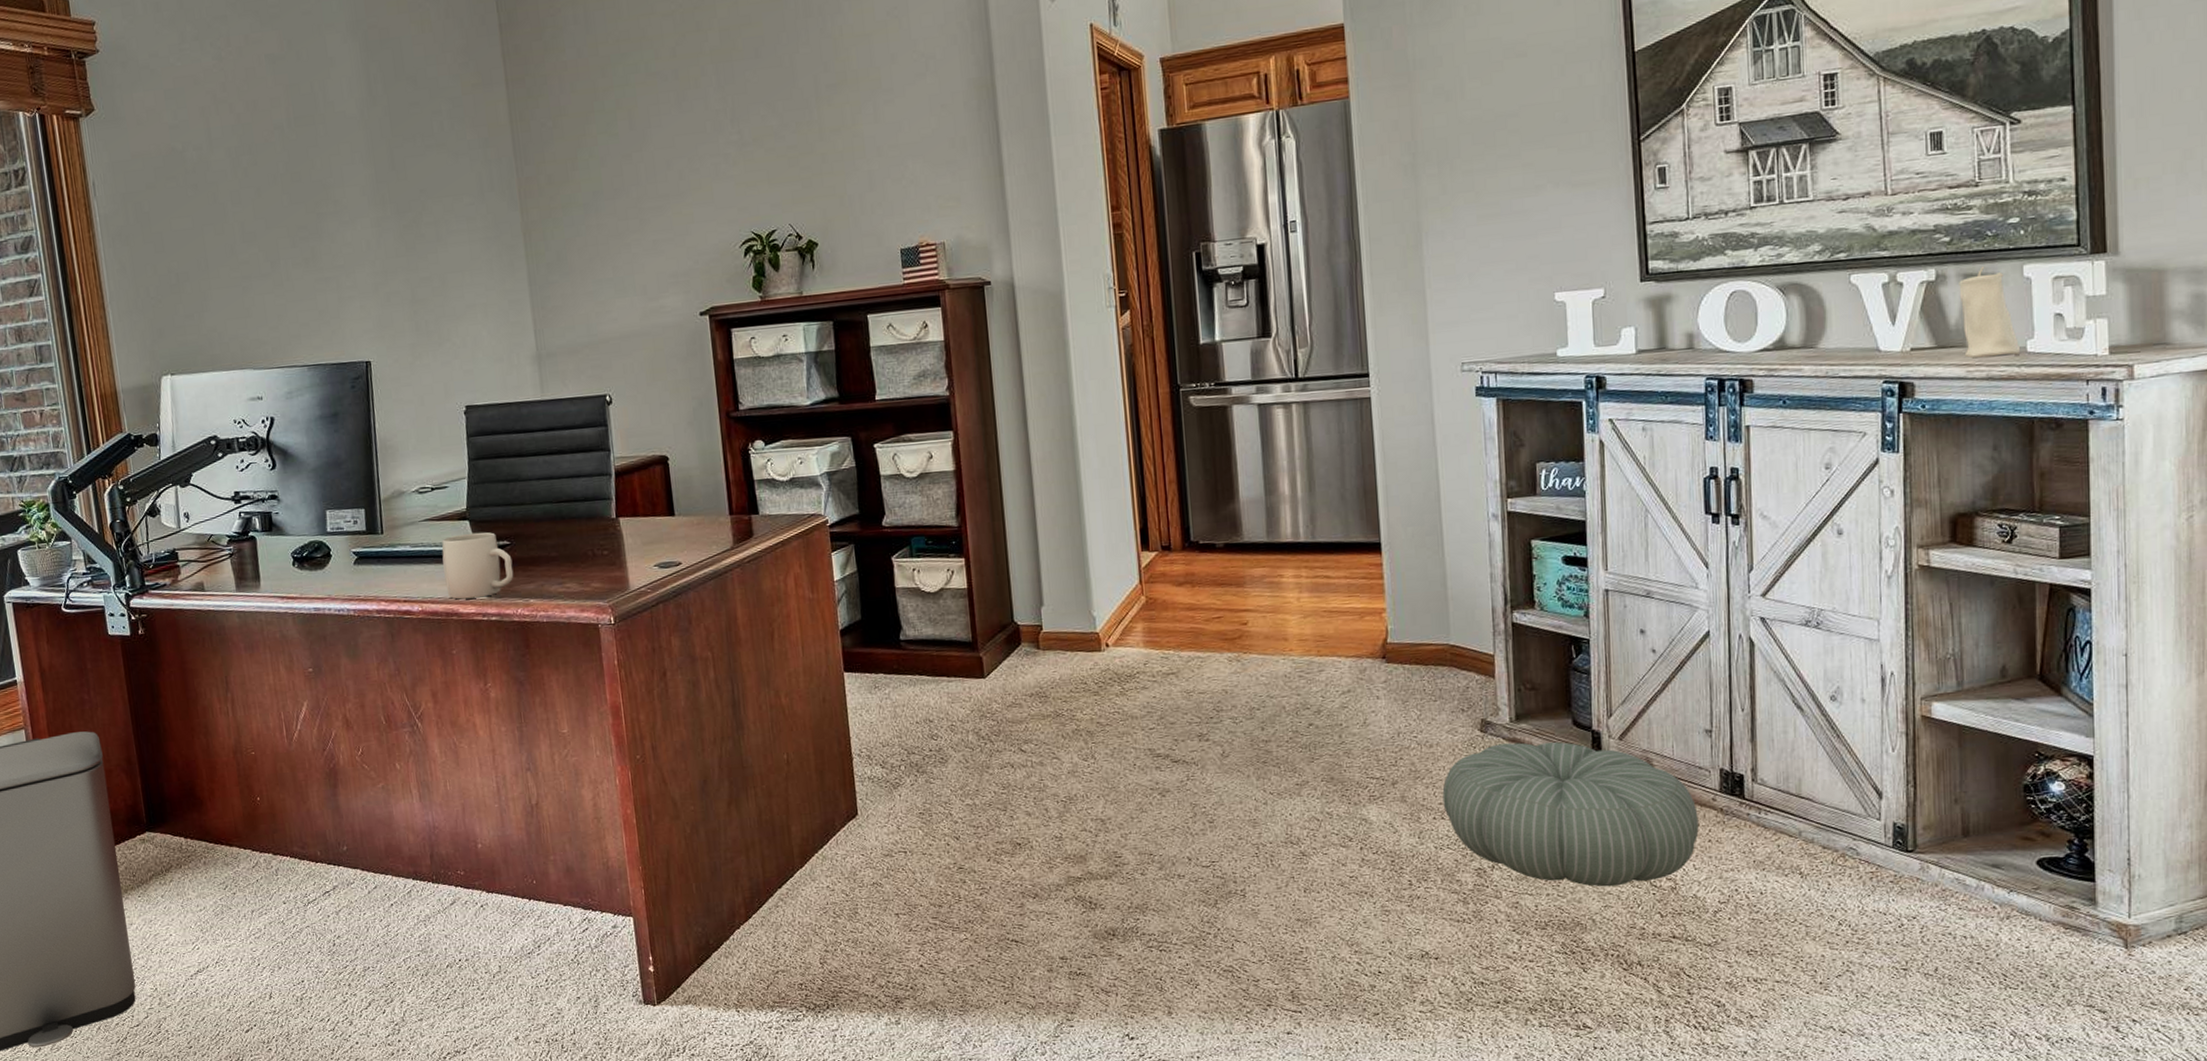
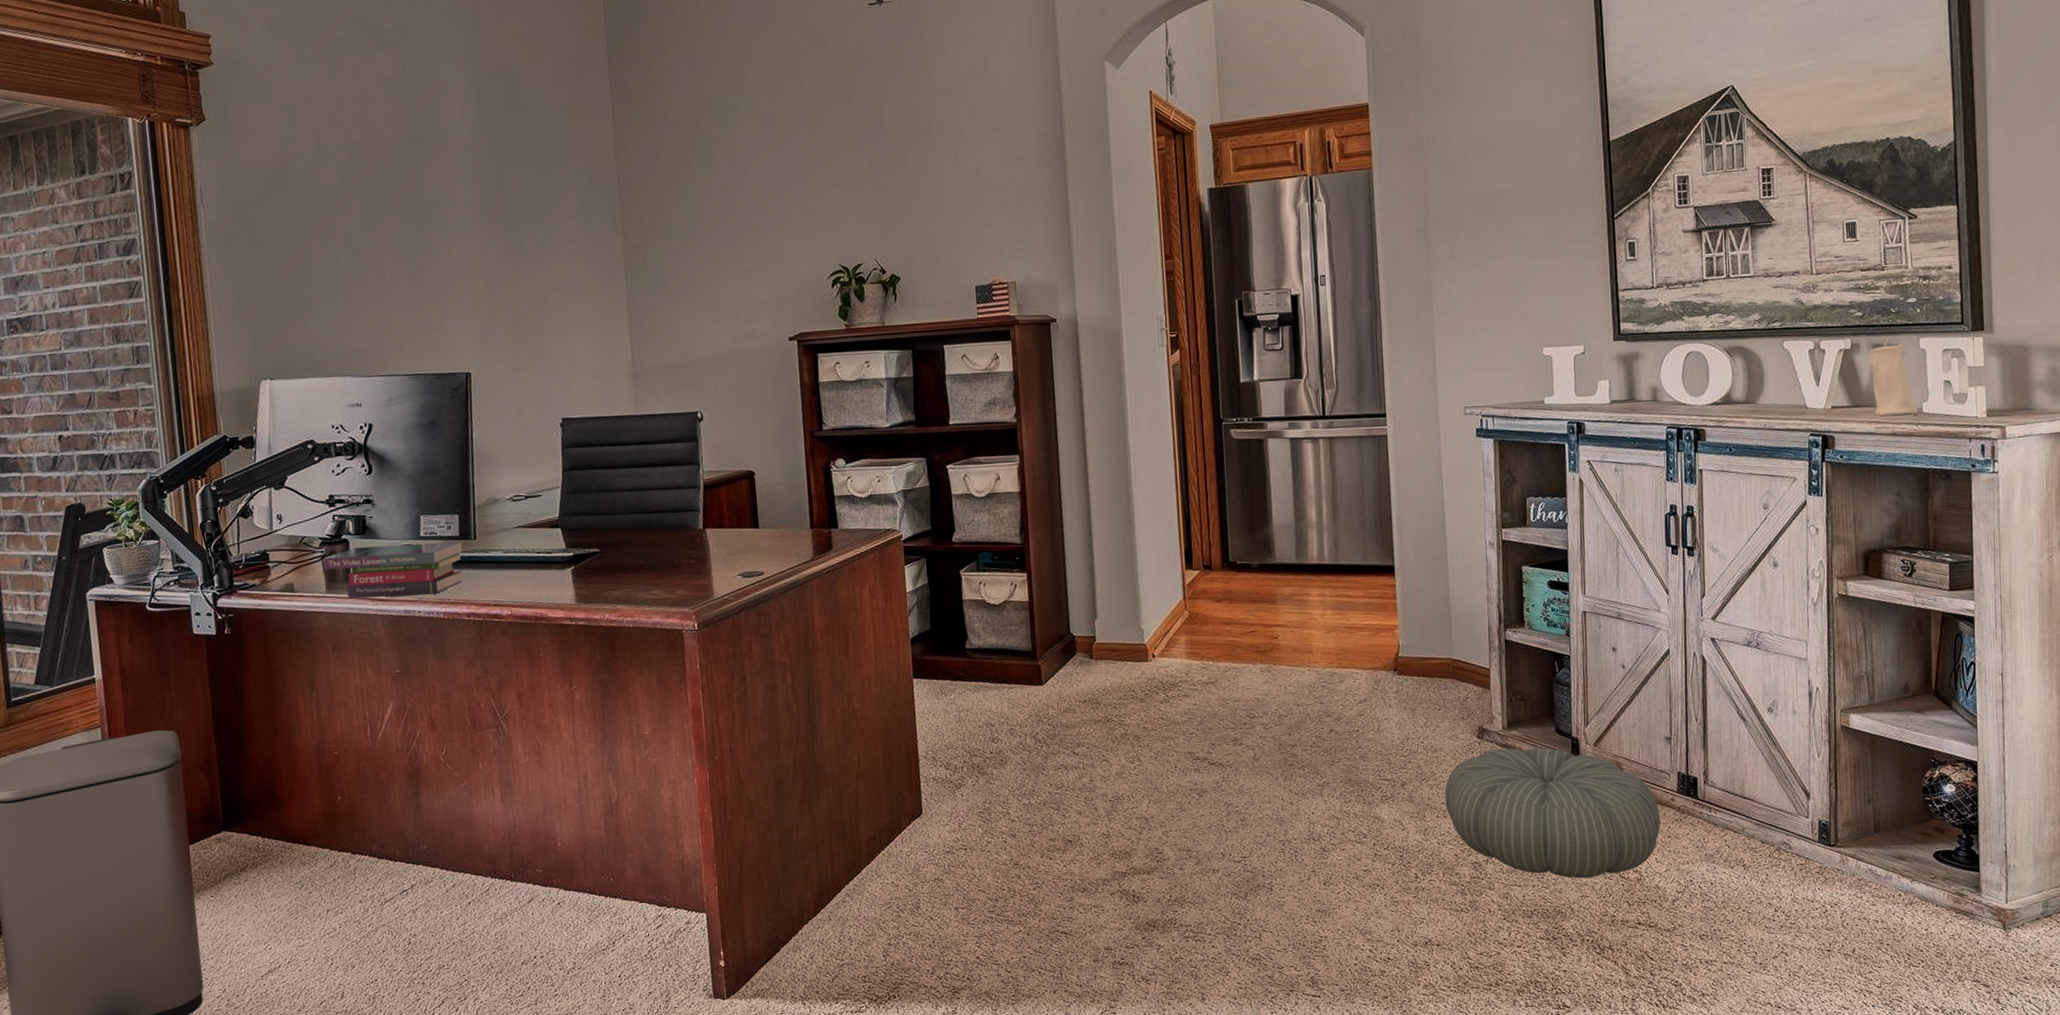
books: none [231,536,371,597] -> present [322,541,462,598]
mug: present [441,532,514,600] -> none [533,539,603,604]

